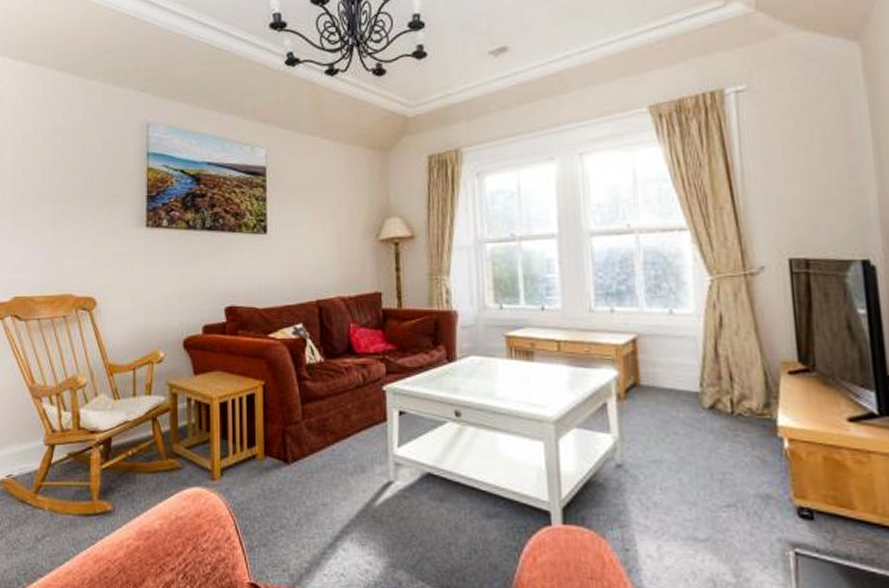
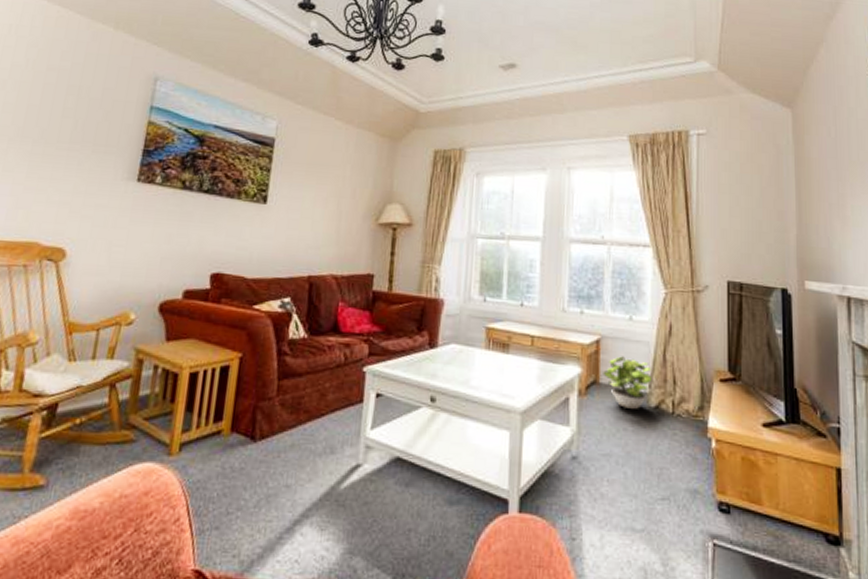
potted plant: none [643,354,703,412] -> present [603,356,652,410]

